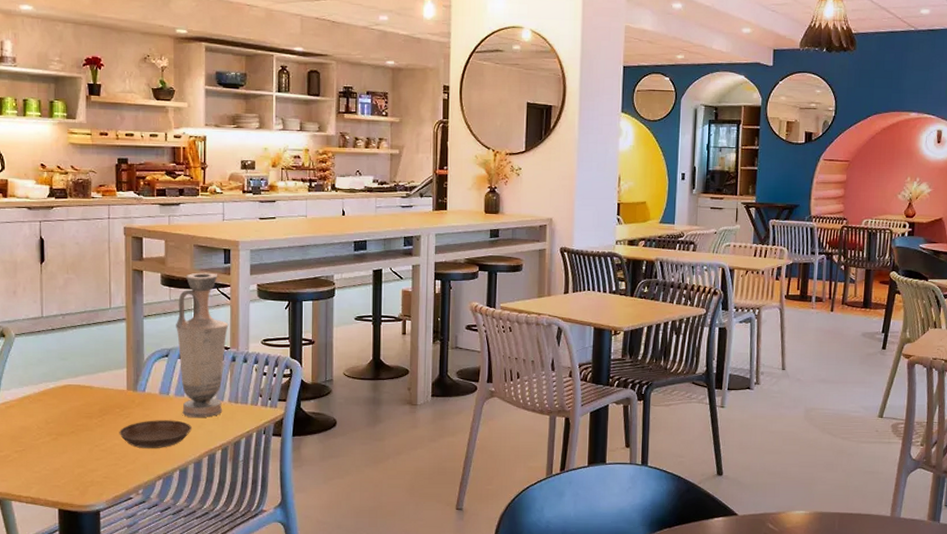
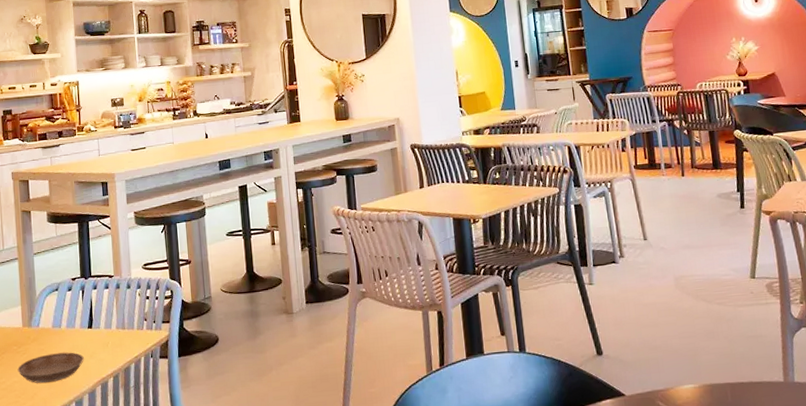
vase: present [176,272,229,418] -> none [63,206,112,349]

